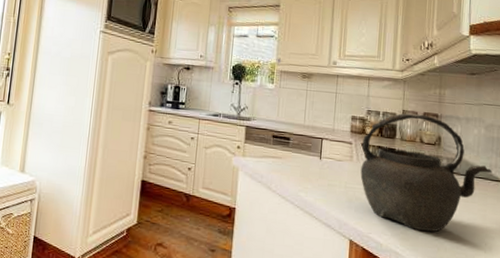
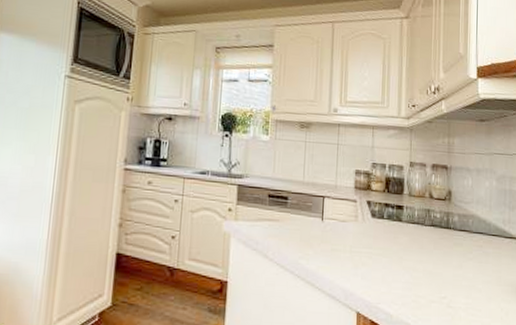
kettle: present [360,113,492,233] -> none [366,166,506,299]

